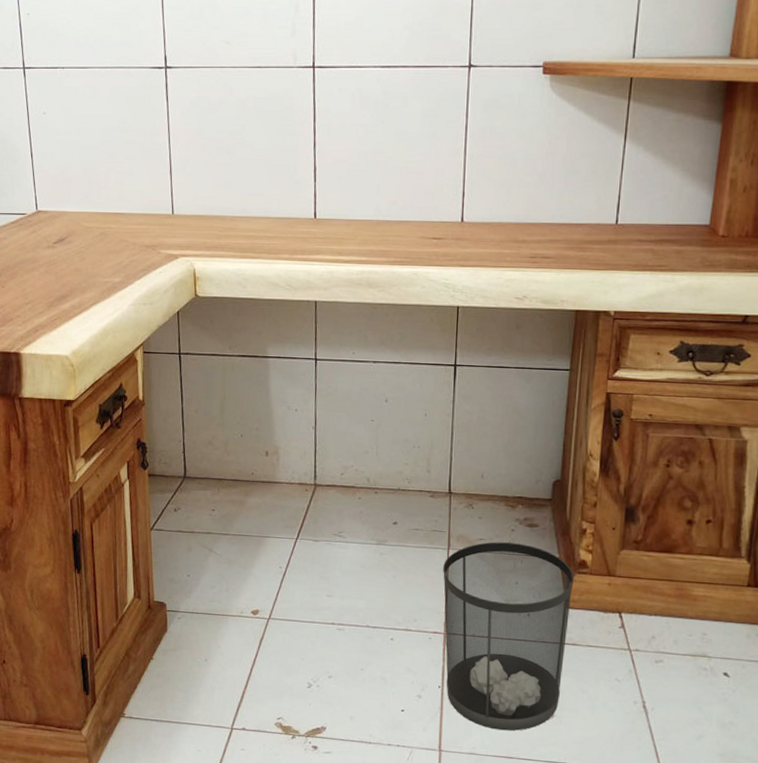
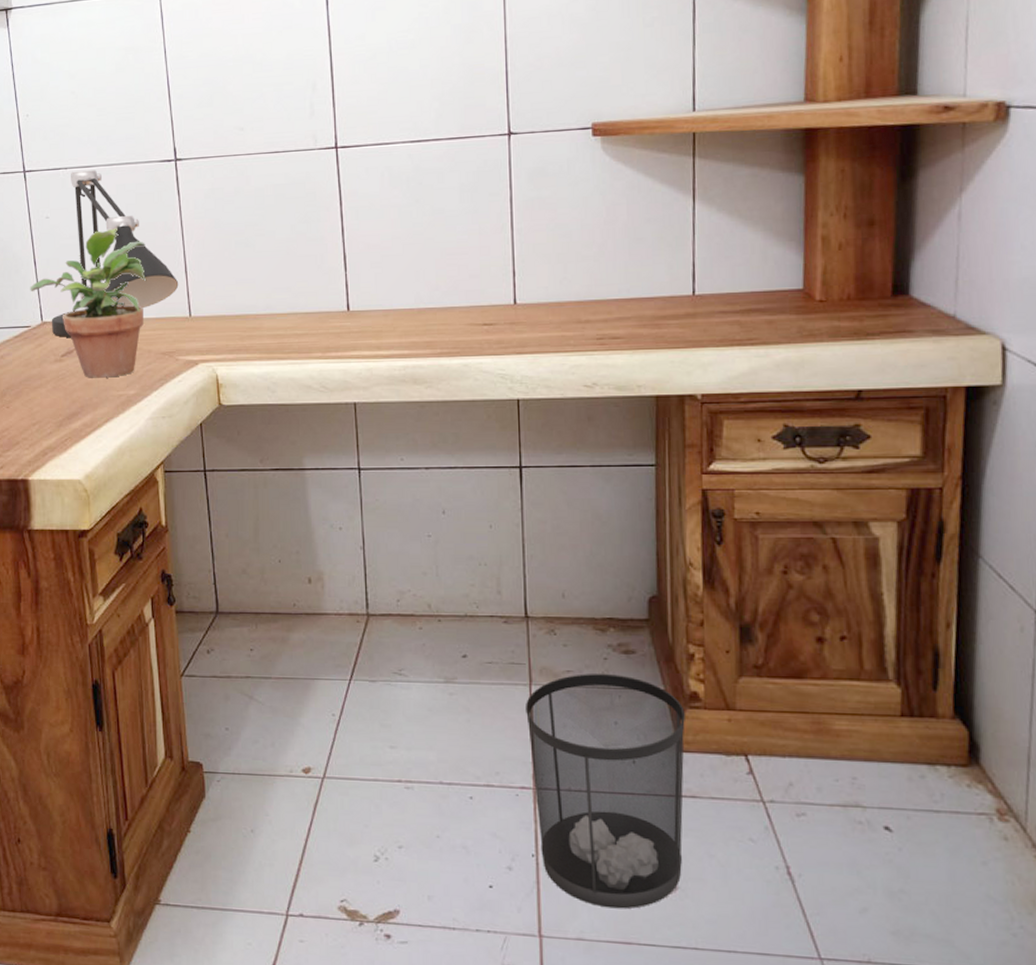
potted plant: none [26,128,135,266] -> present [30,228,147,378]
desk lamp: none [45,71,164,226] -> present [51,170,179,337]

